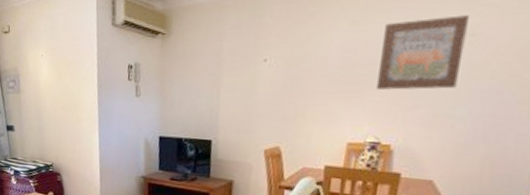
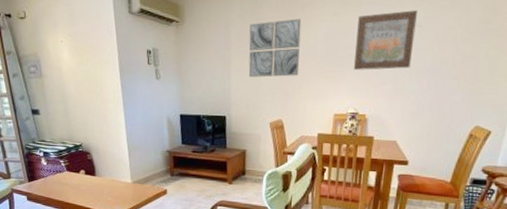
wall art: none [242,28,311,97] -> present [248,19,302,78]

